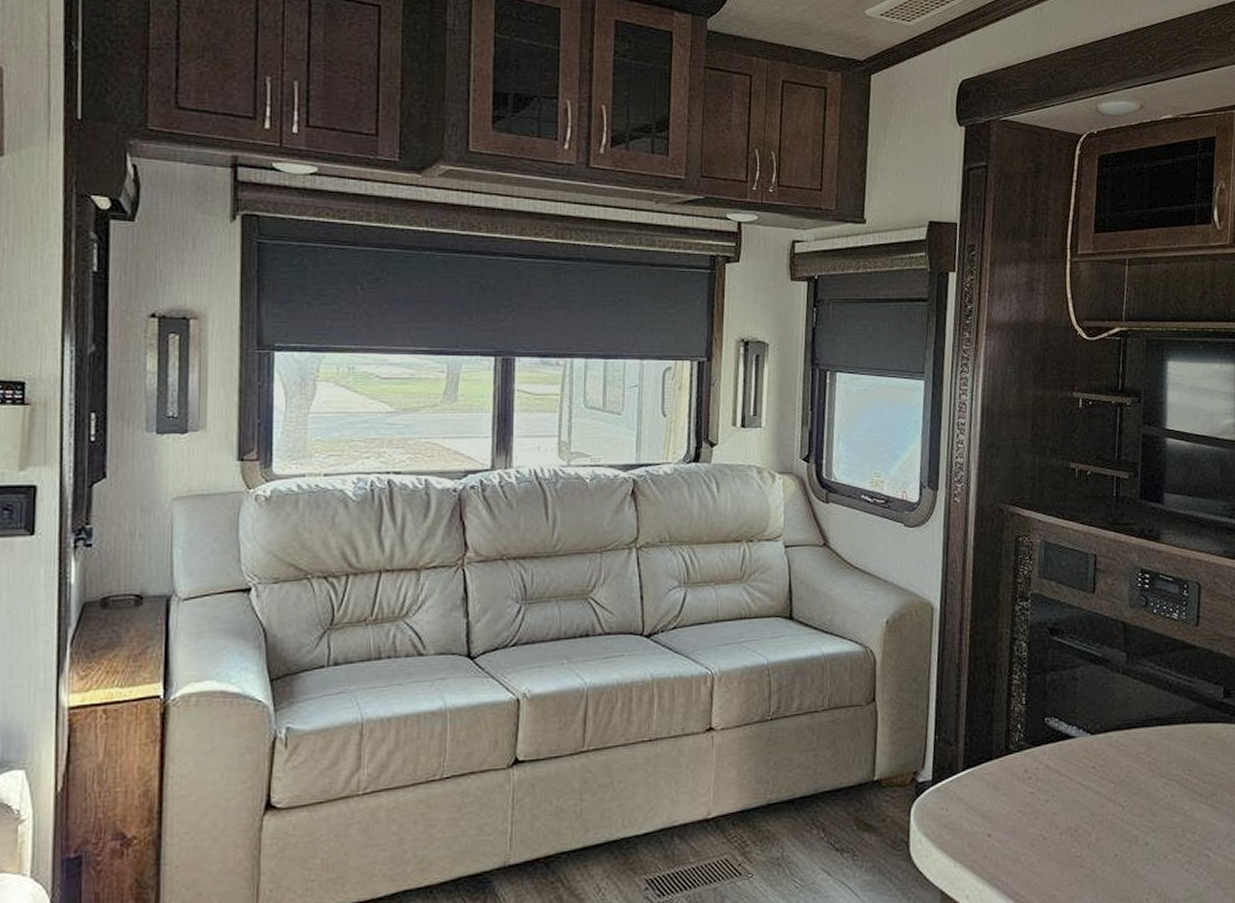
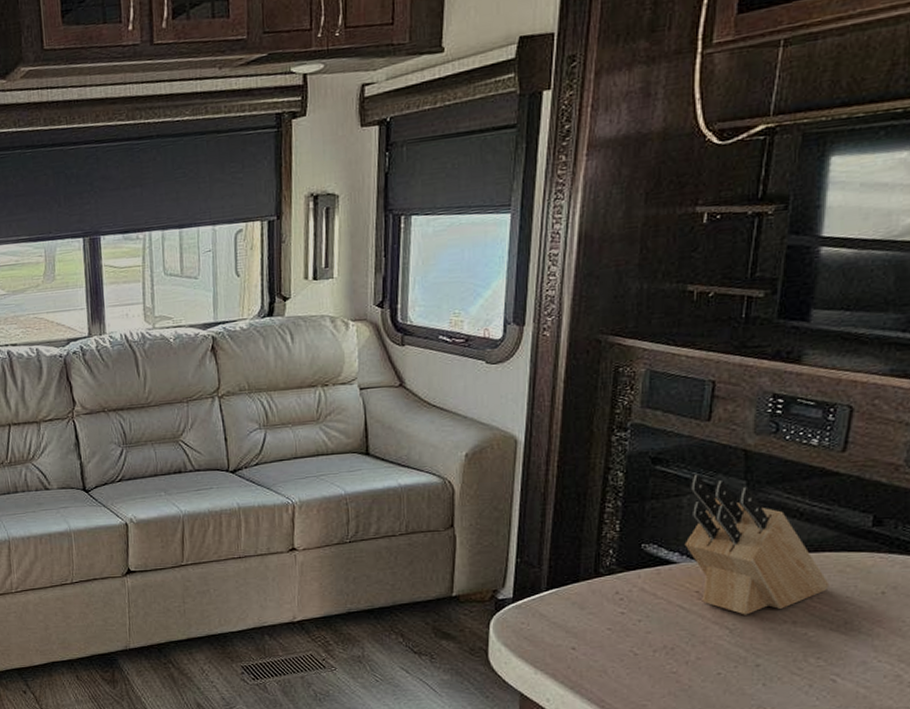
knife block: none [1080,645,1197,791] -> present [684,474,830,615]

